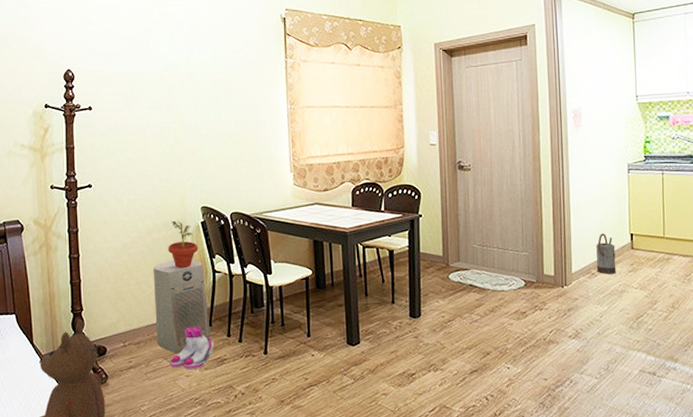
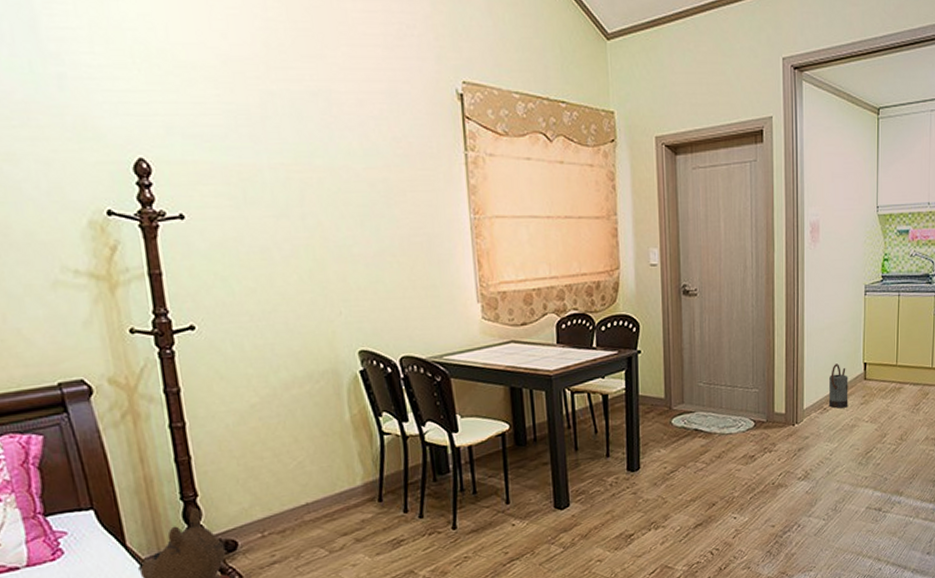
air purifier: present [153,260,211,354] -> none [295,420,382,540]
potted plant: present [168,220,199,268] -> none [315,370,359,432]
boots: present [170,326,215,370] -> none [329,502,388,558]

